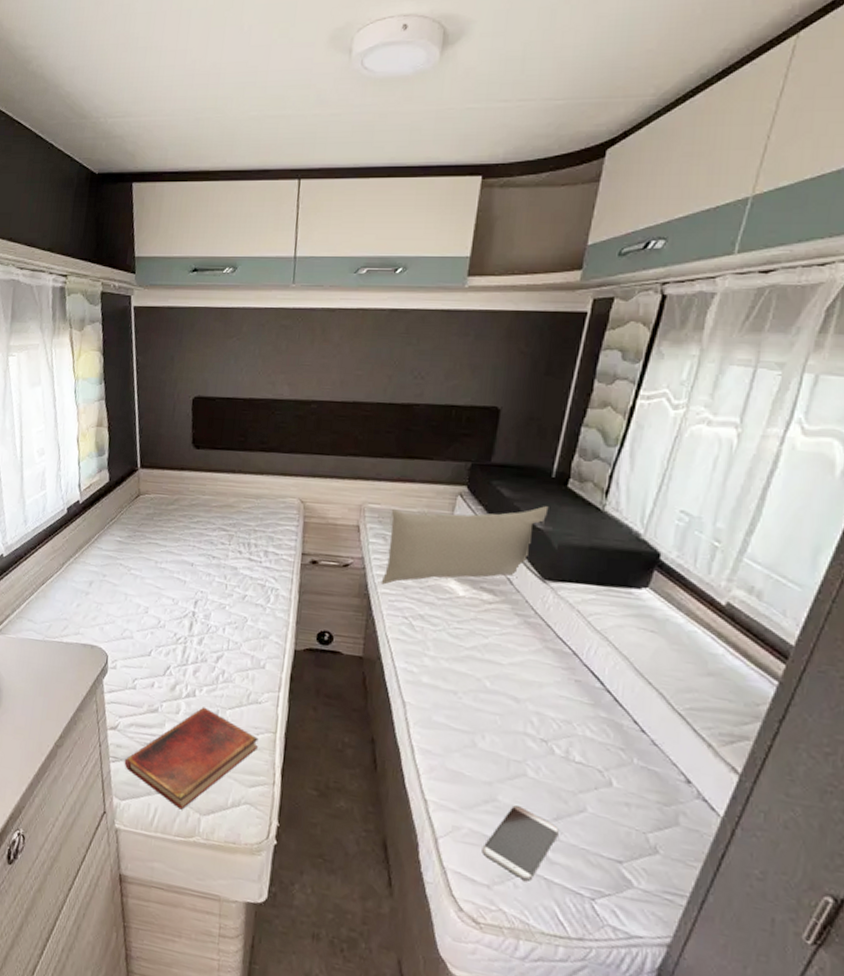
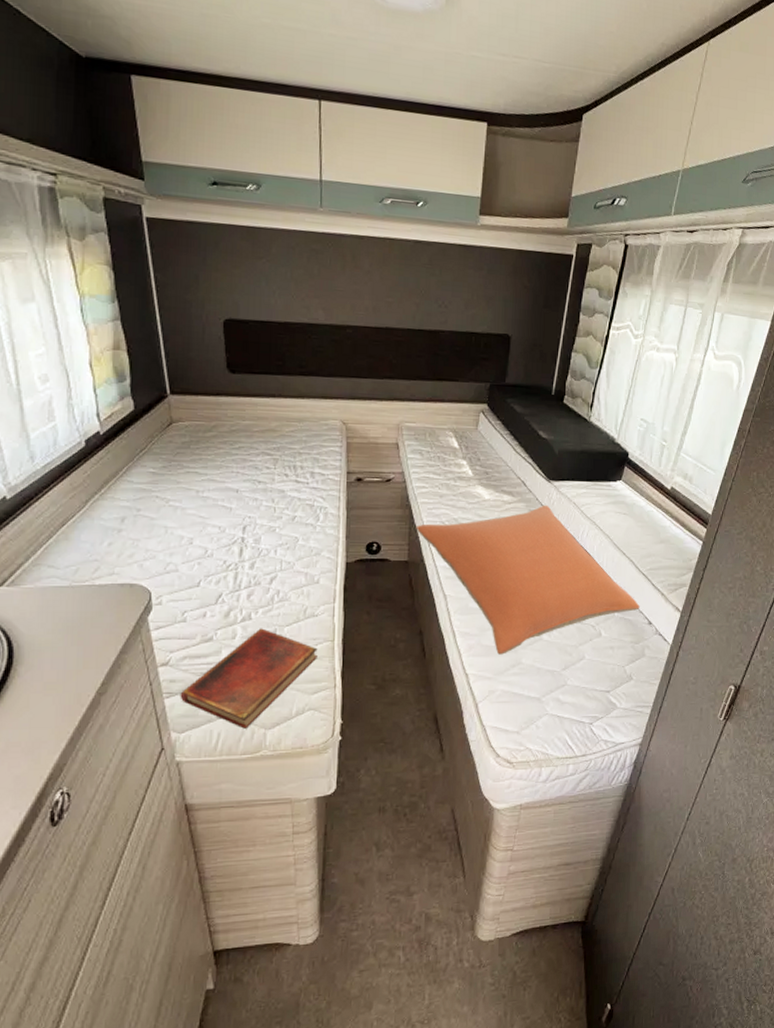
pillow: none [374,609,673,785] -> present [416,504,640,655]
pillow: present [381,506,549,585] -> none [420,419,551,495]
smartphone: present [482,805,559,881] -> none [512,665,566,721]

